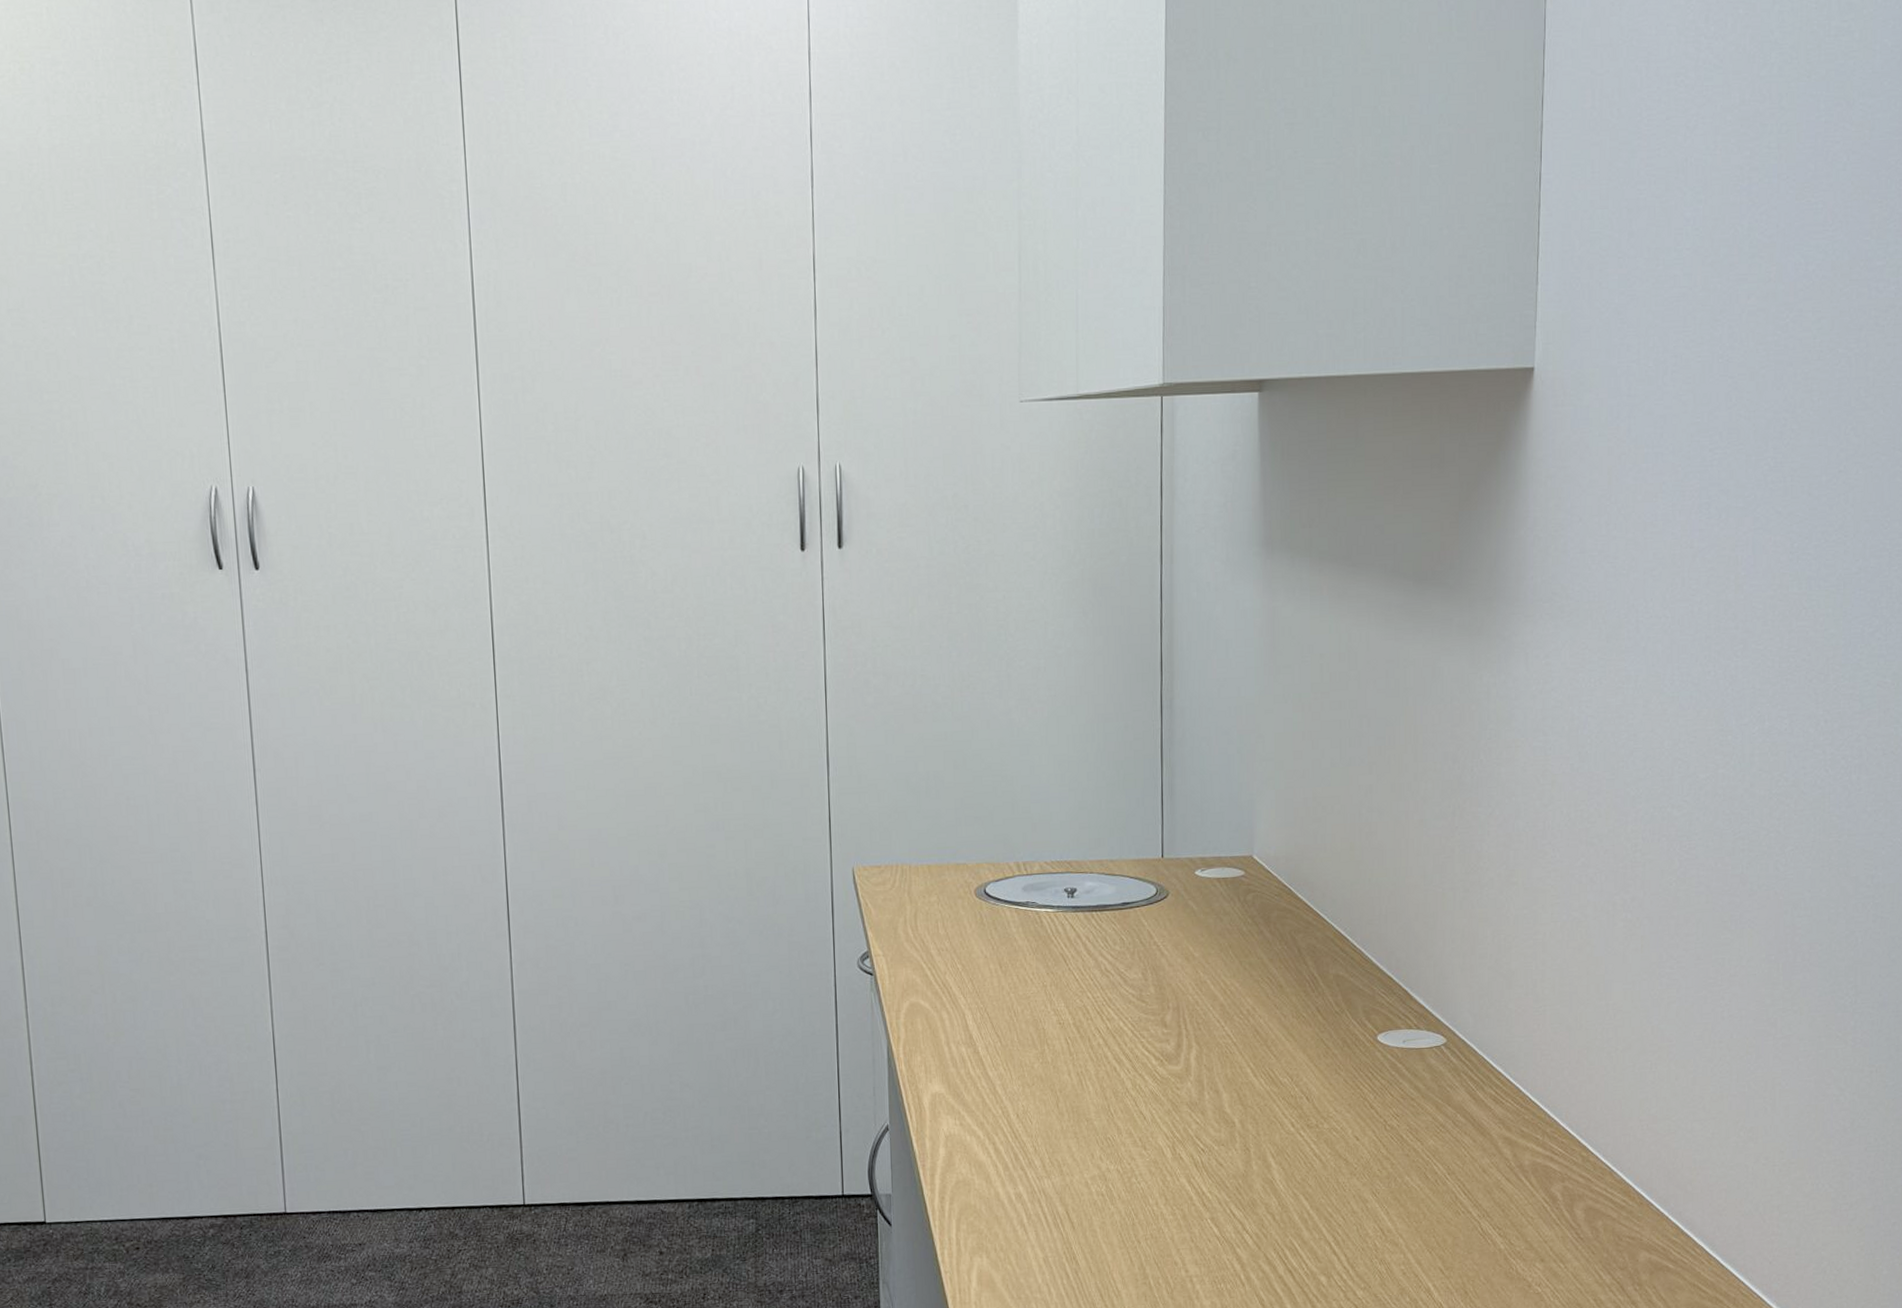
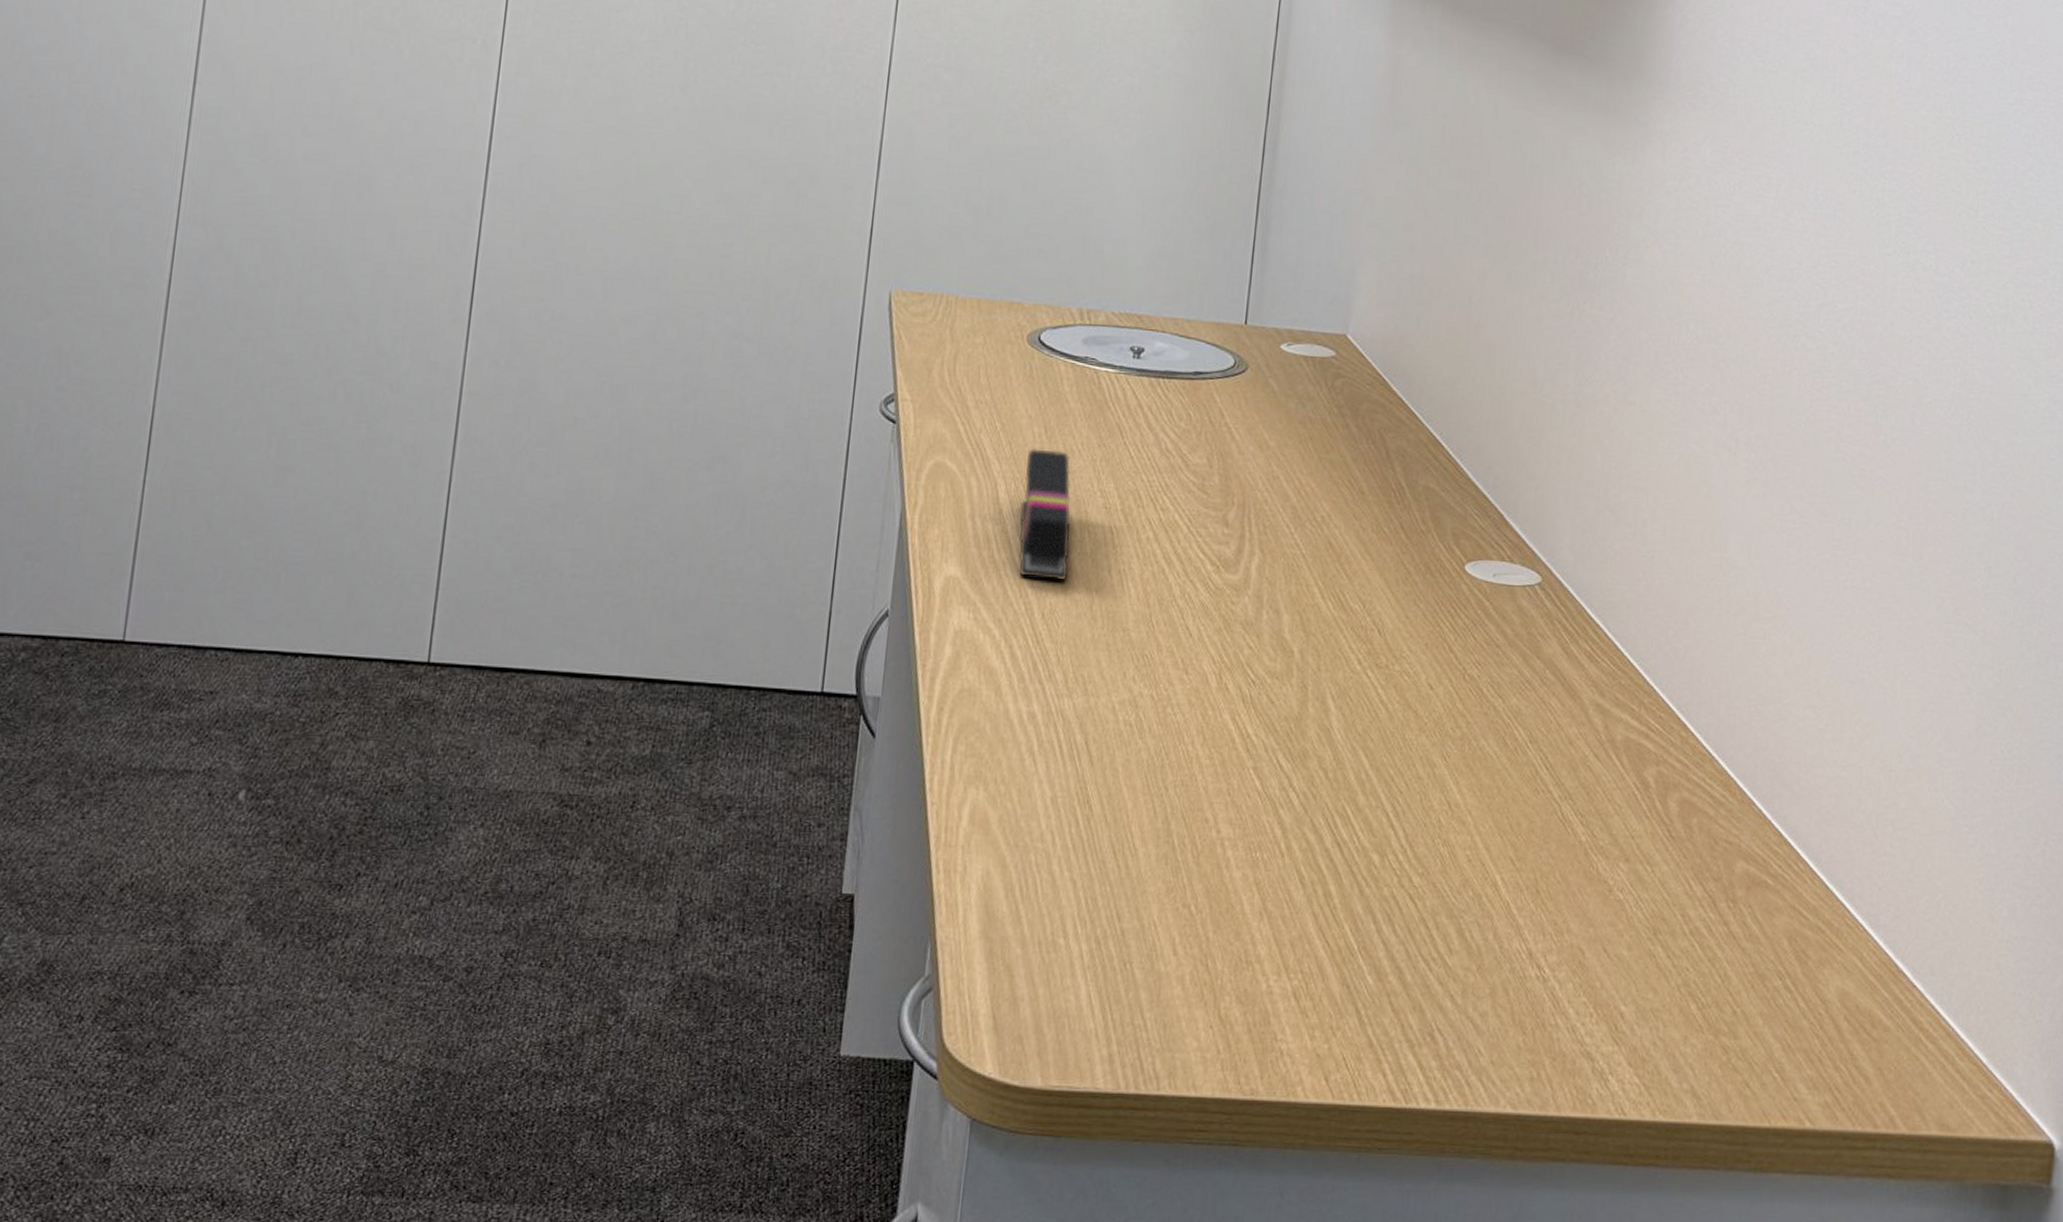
stapler: none [987,981,1034,1087] -> present [1018,448,1071,581]

